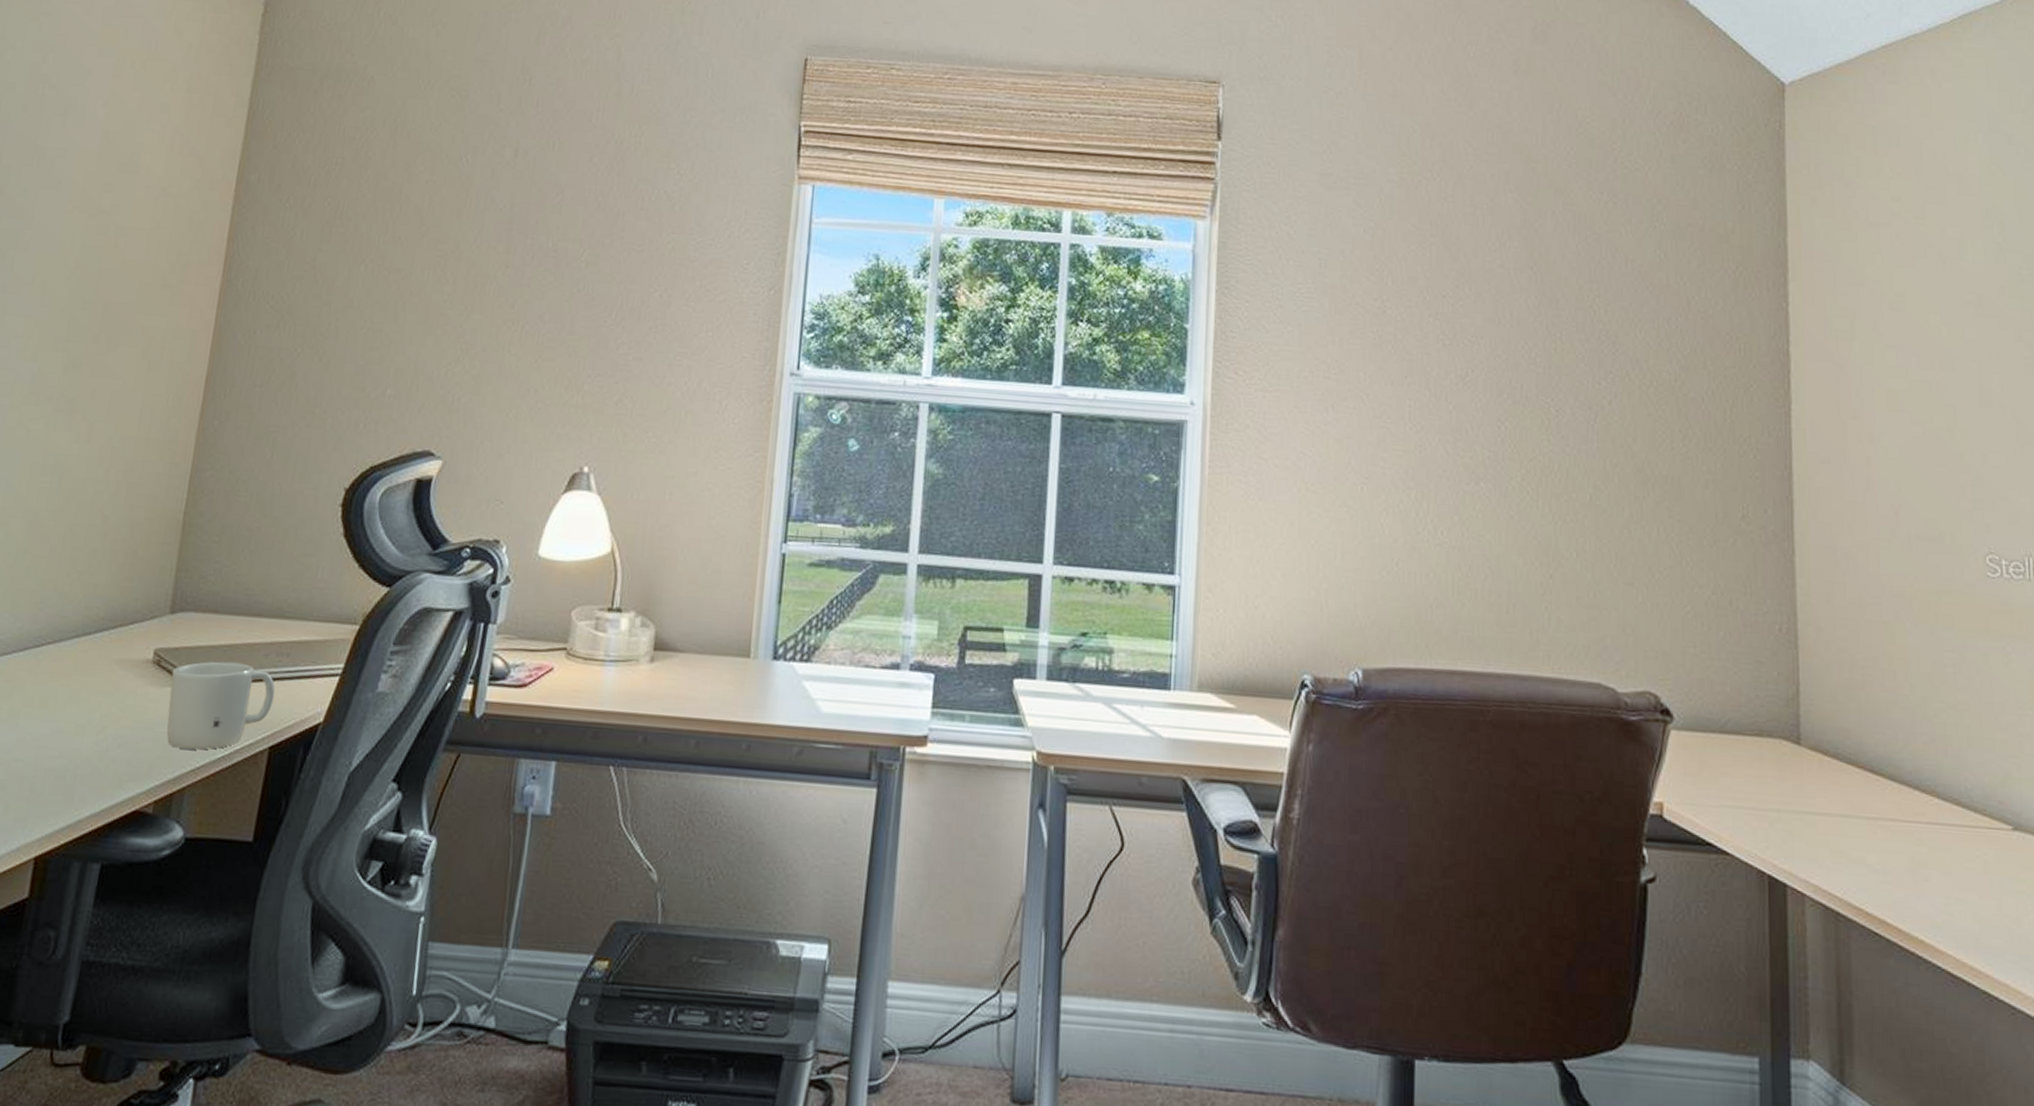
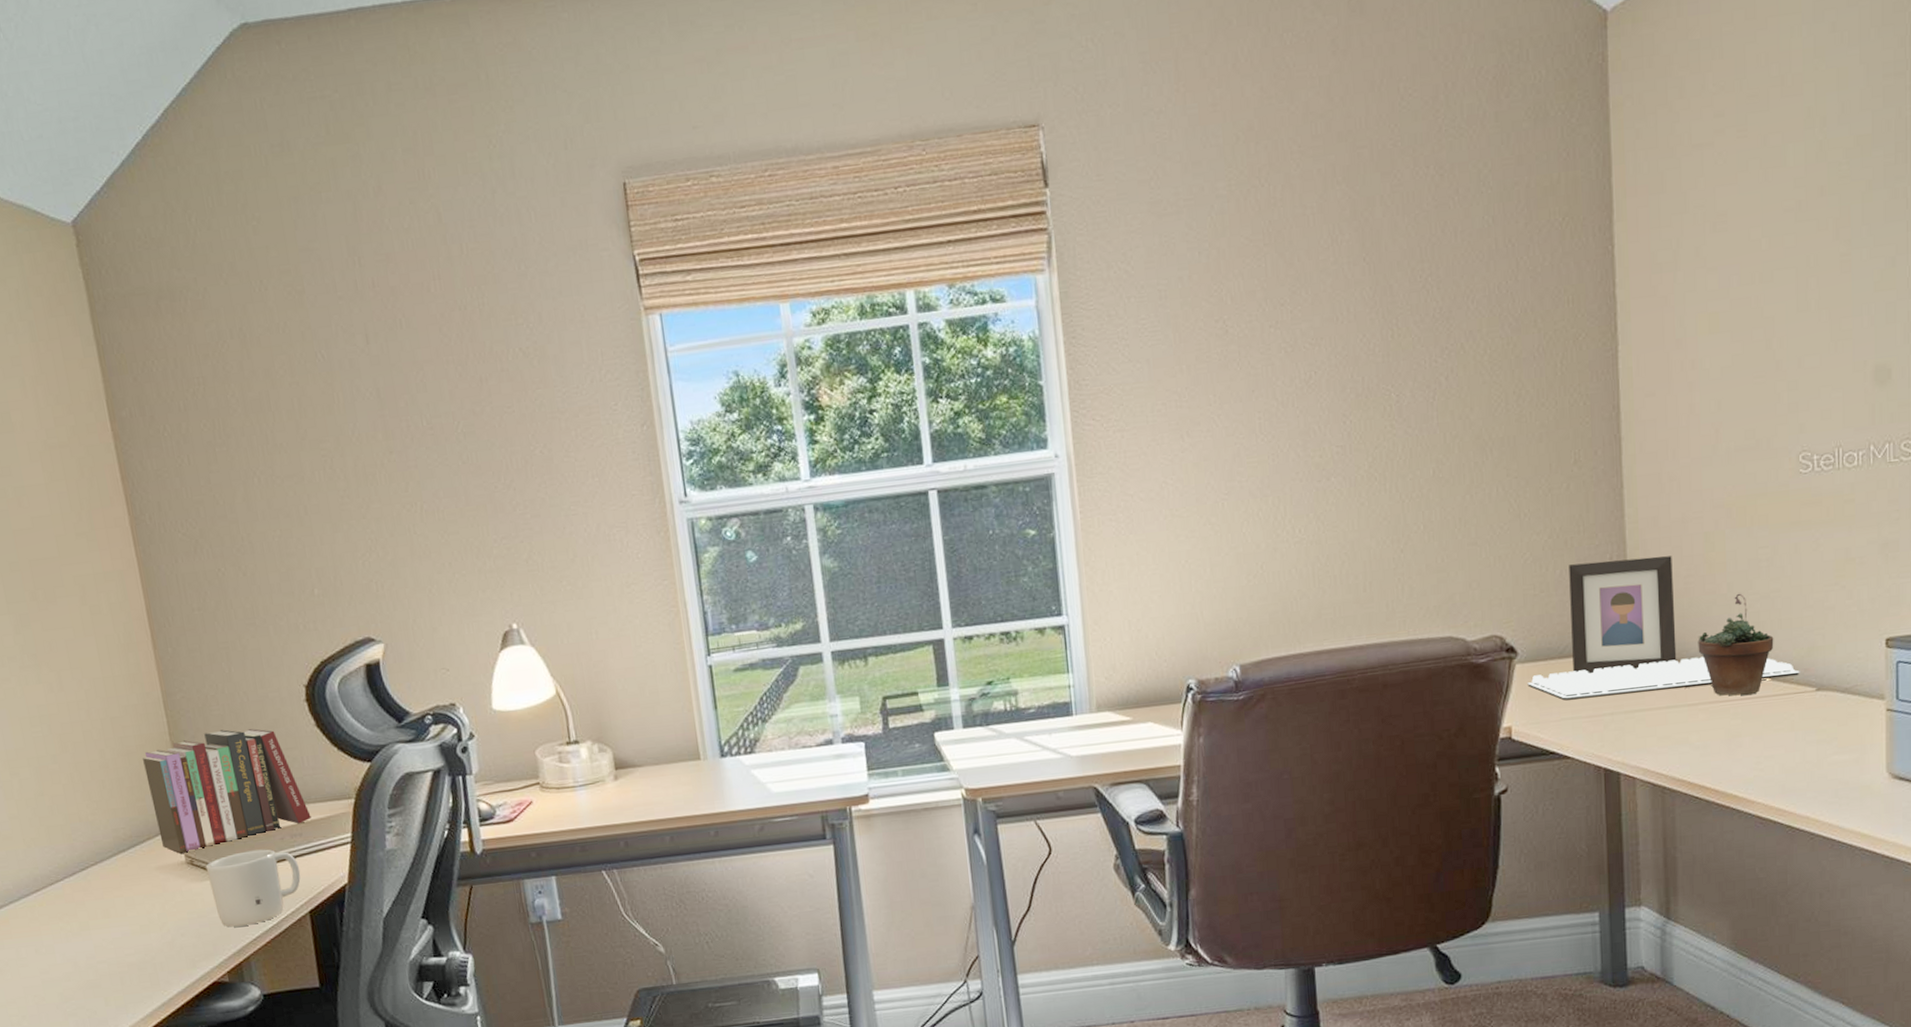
books: none [133,519,307,651] -> present [143,729,311,854]
keyboard: none [1683,747,1994,808] -> present [1527,656,1800,701]
picture frame: none [1733,628,1853,765] -> present [1569,556,1677,674]
succulent plant: none [1876,697,1963,820] -> present [1698,593,1774,696]

